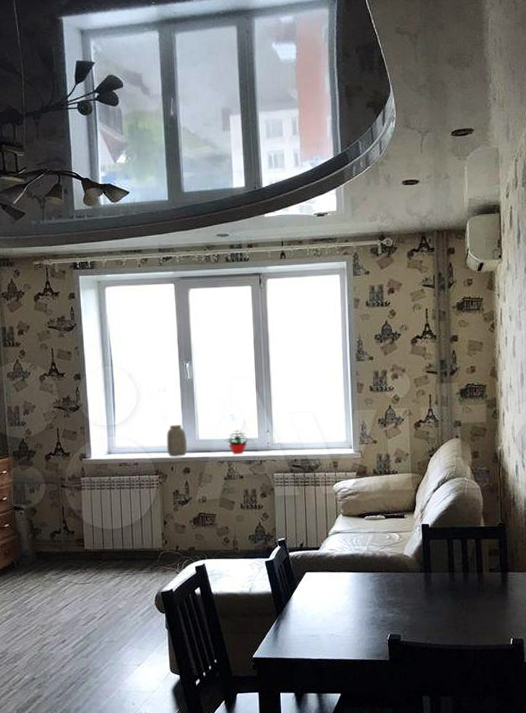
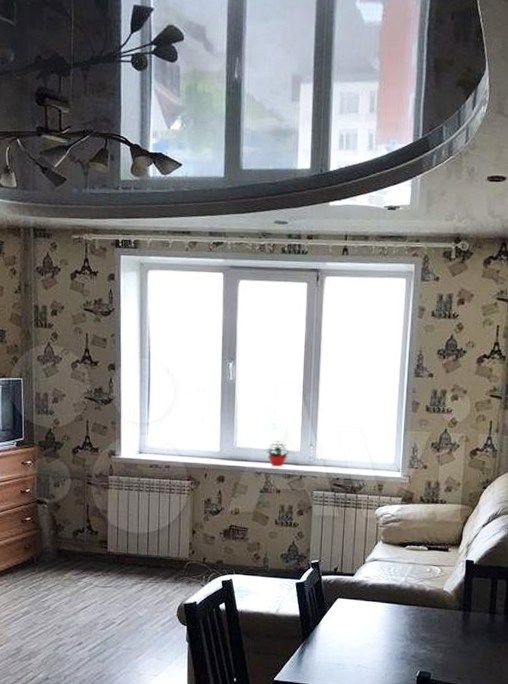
vase: present [166,425,188,457] -> none [201,429,224,464]

